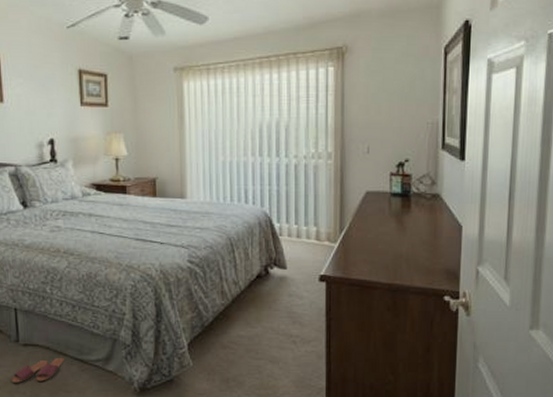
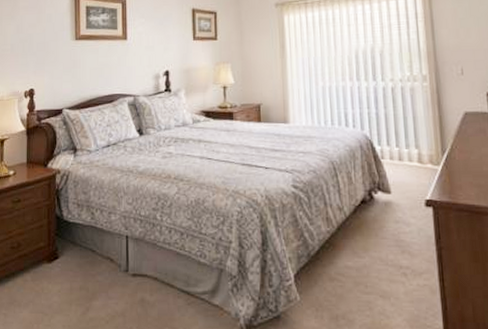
slippers: present [12,357,64,383] -> none [119,289,171,317]

